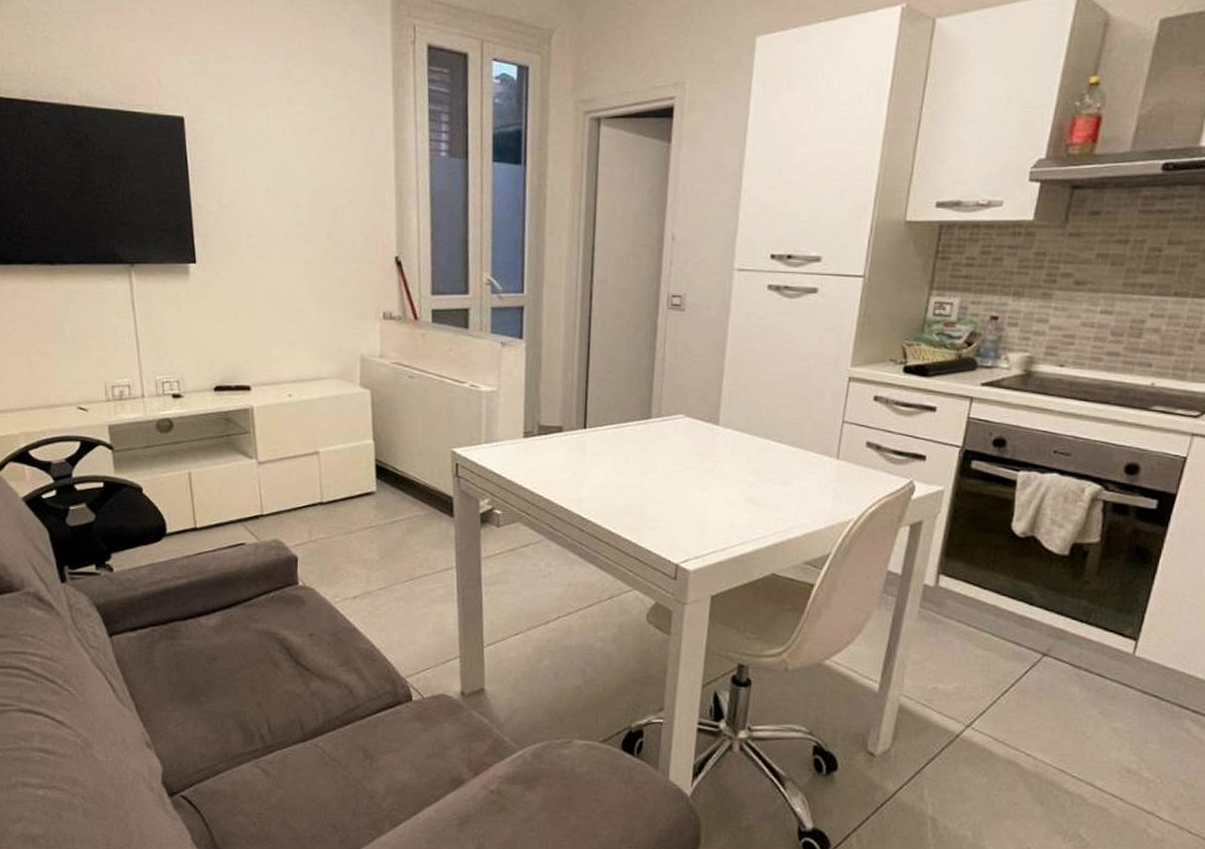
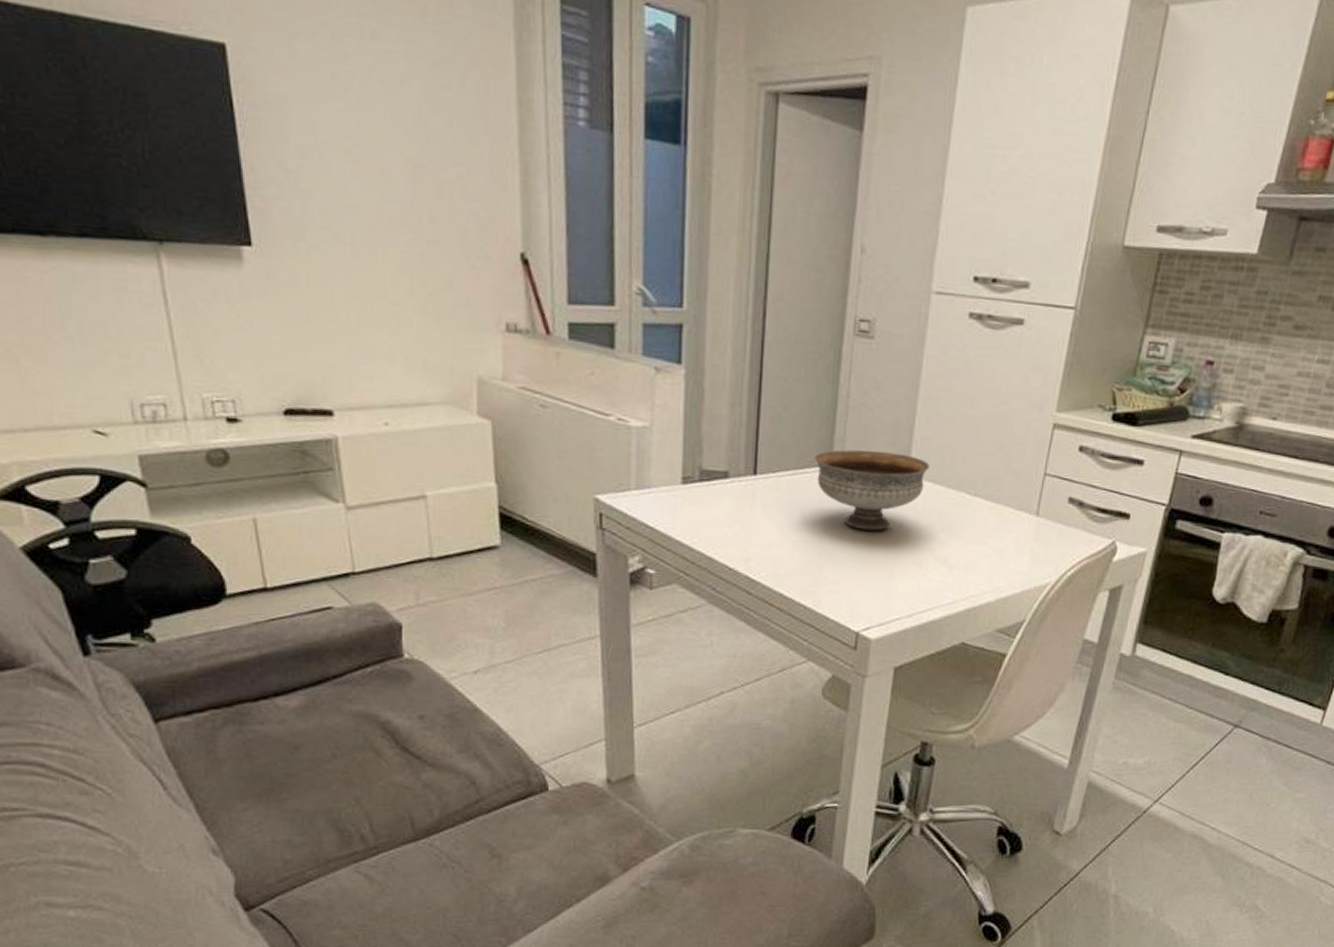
bowl: none [635,405,737,475] -> present [813,450,930,531]

